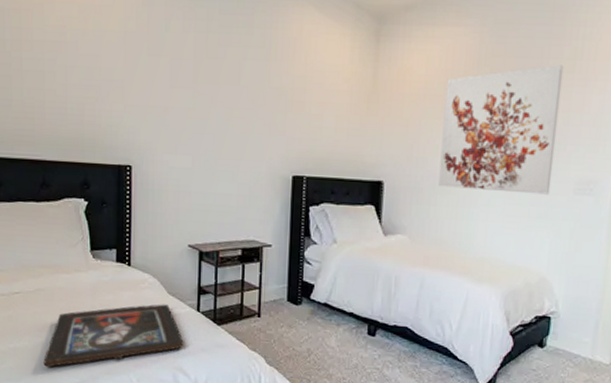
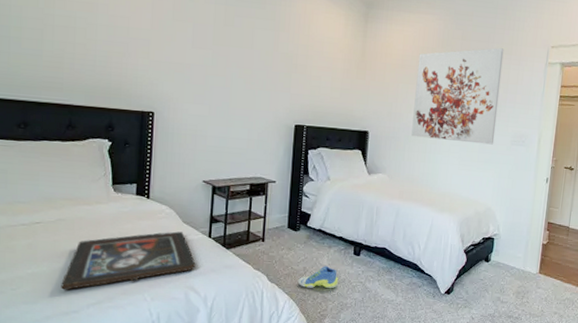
sneaker: none [300,347,350,376] -> present [297,266,339,289]

